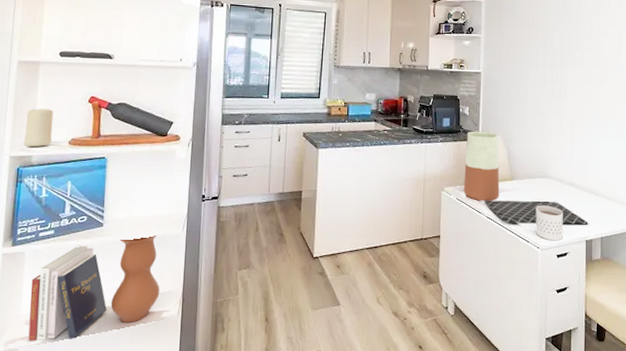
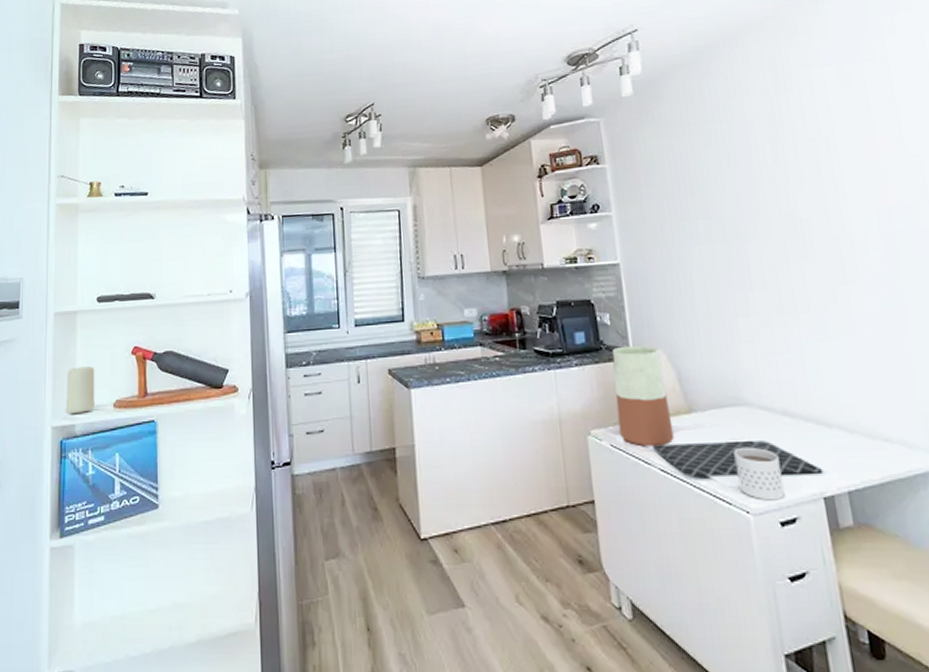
books: present [28,245,107,341] -> none [83,533,170,660]
vase: present [111,234,160,322] -> none [174,516,231,635]

